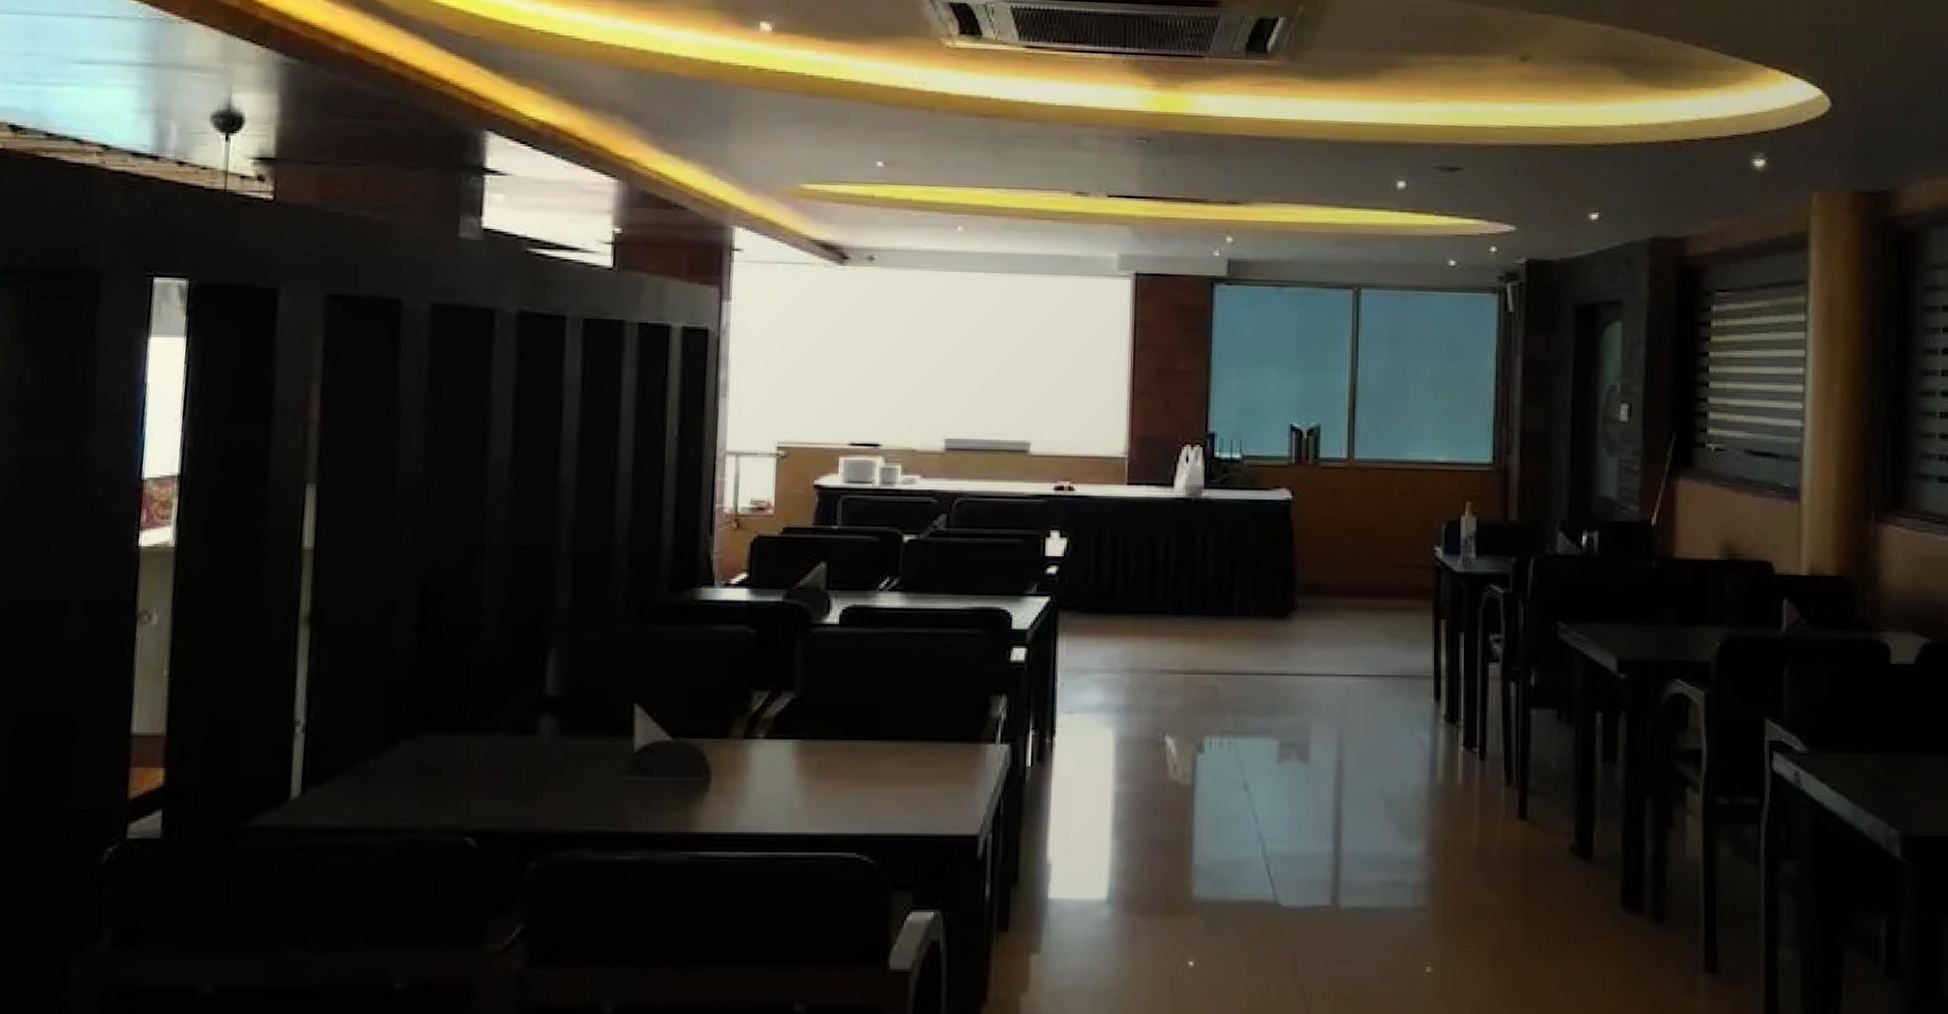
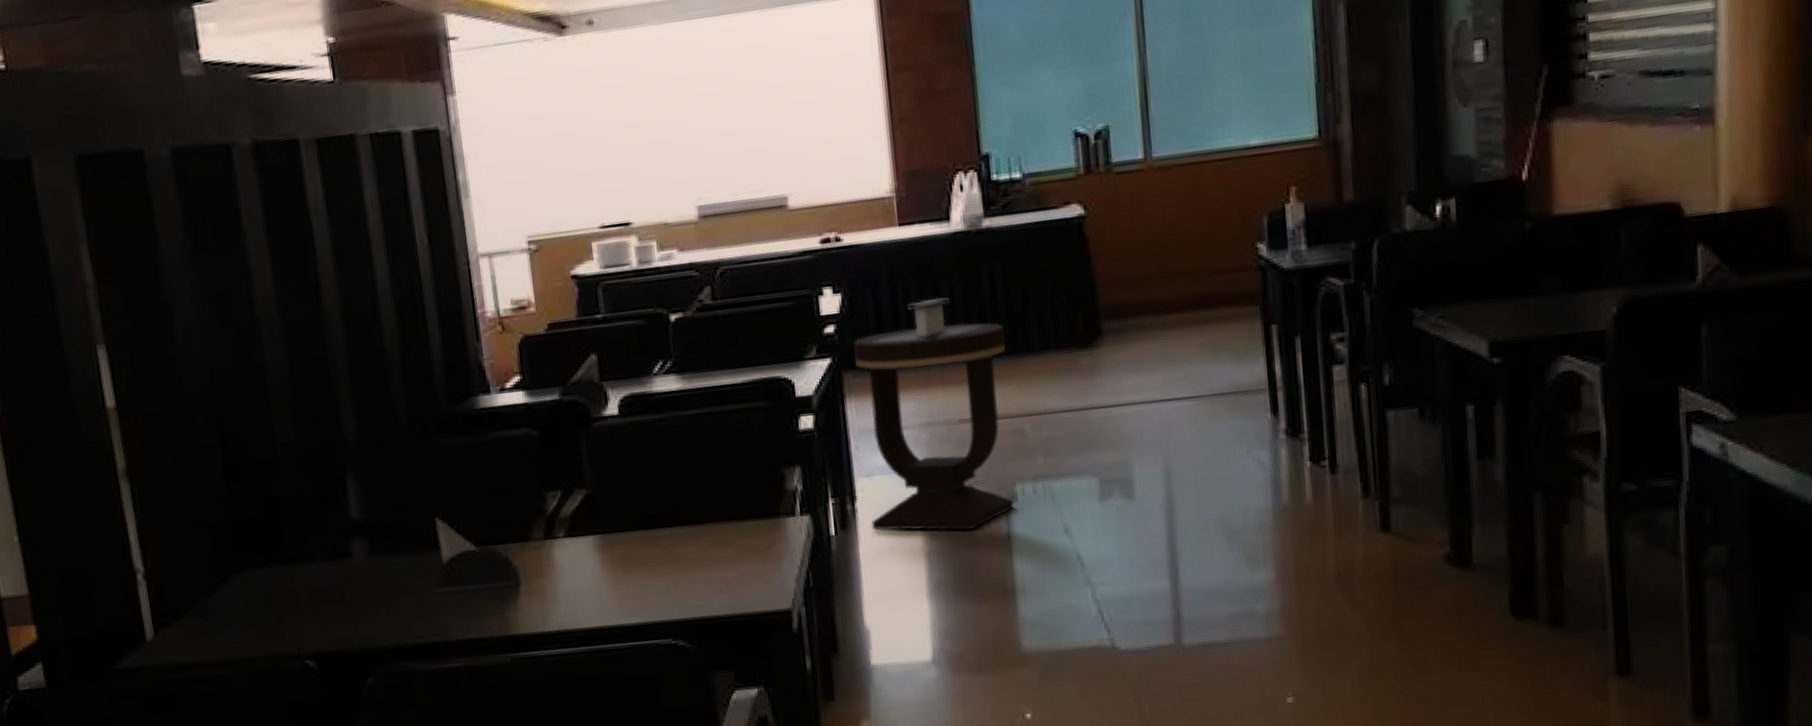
side table: none [1066,579,1210,775] -> present [852,322,1014,531]
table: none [1090,554,1196,592] -> present [872,297,988,343]

